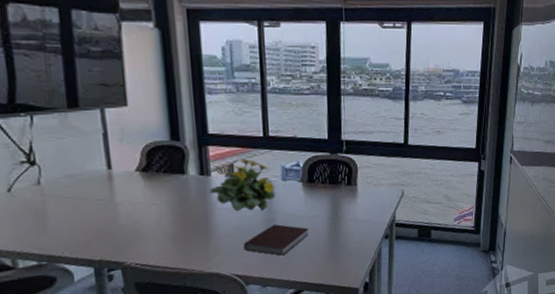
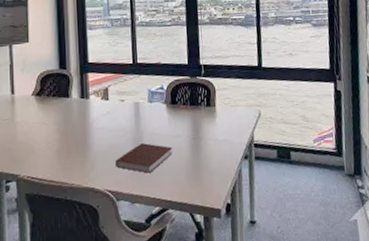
flowering plant: present [209,158,276,212] -> none [88,83,144,131]

